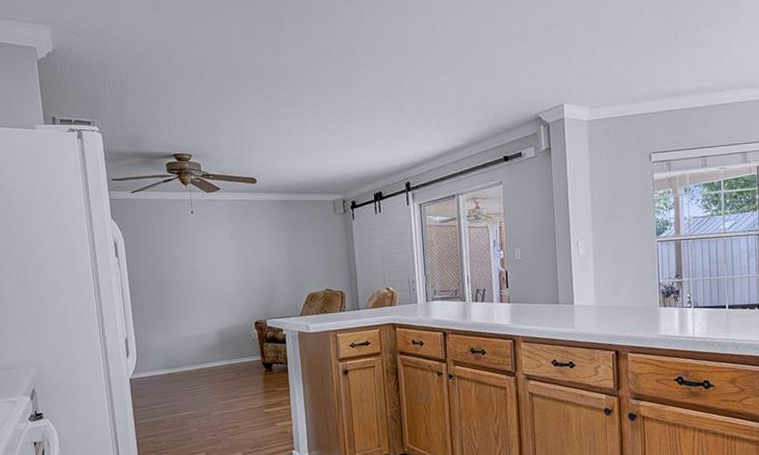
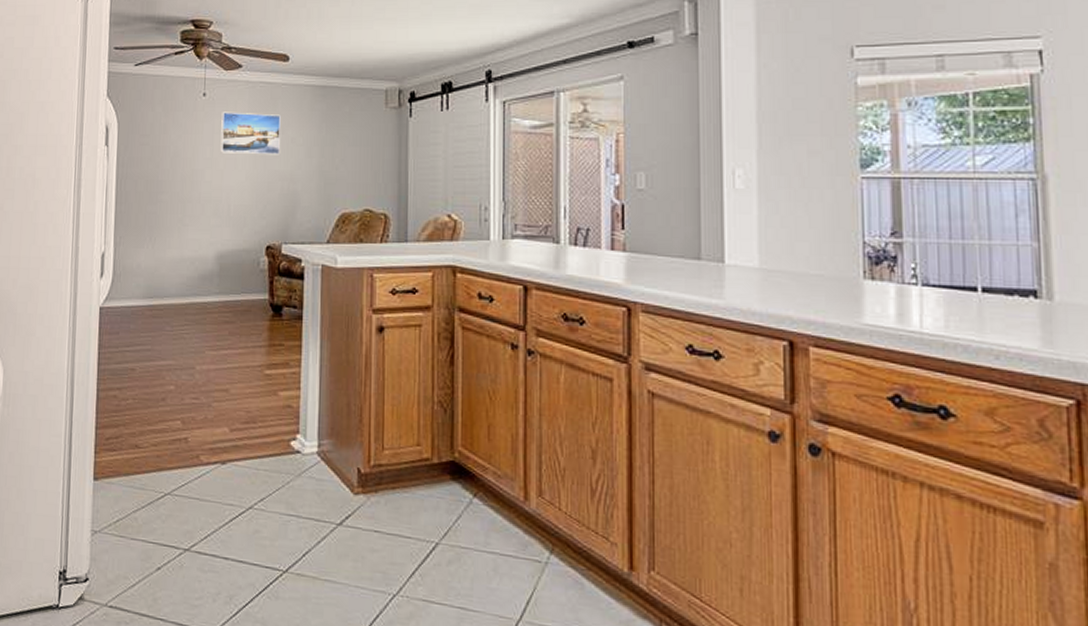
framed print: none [208,224,257,256] -> present [220,112,281,155]

